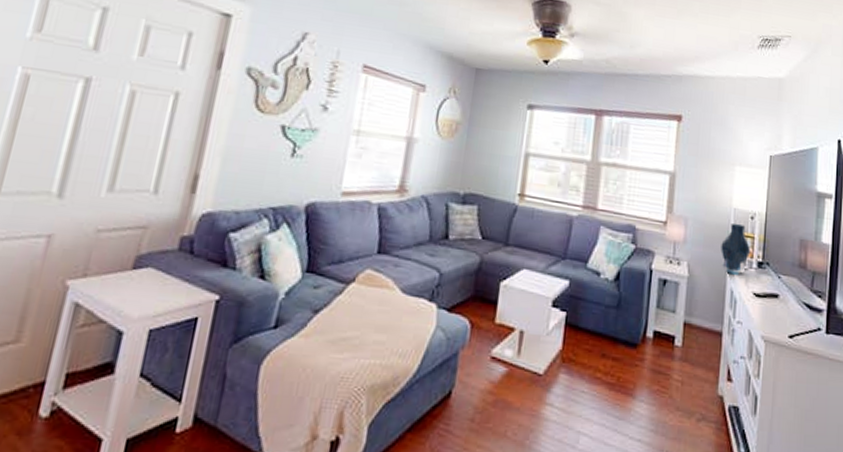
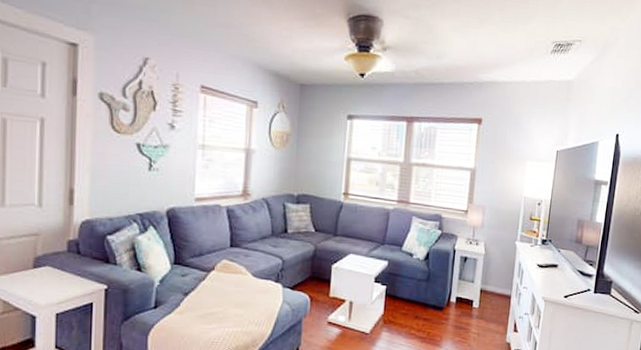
vase: present [721,224,751,275] -> none [512,210,537,251]

